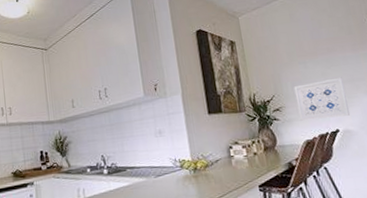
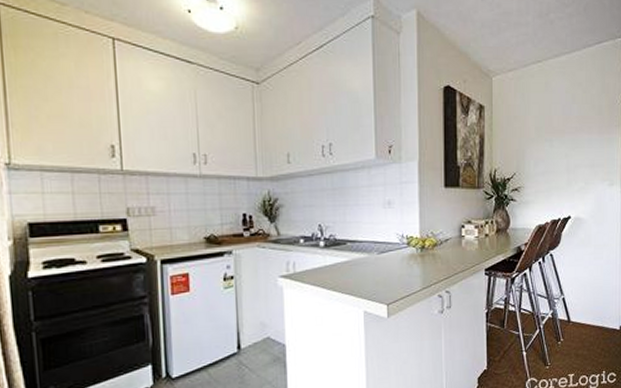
wall art: present [293,77,350,121] -> none [536,161,584,204]

